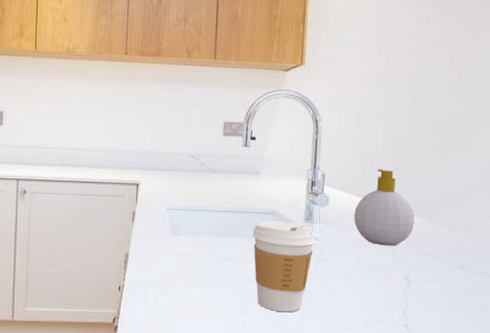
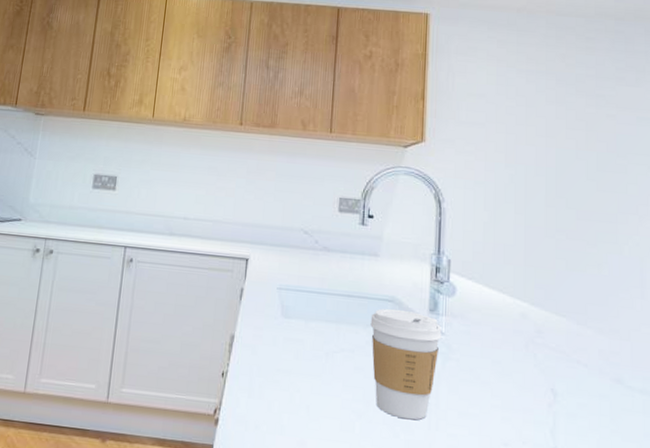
soap bottle: present [354,169,415,246] -> none [485,257,558,349]

